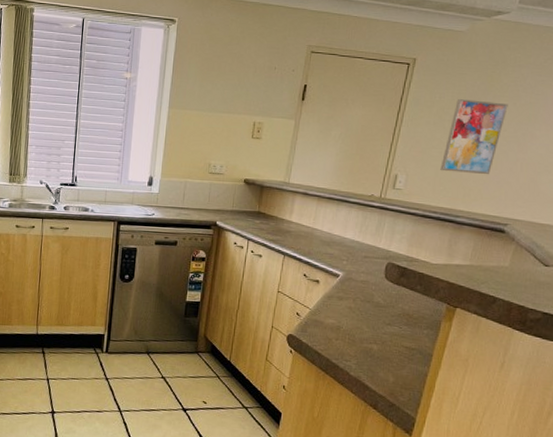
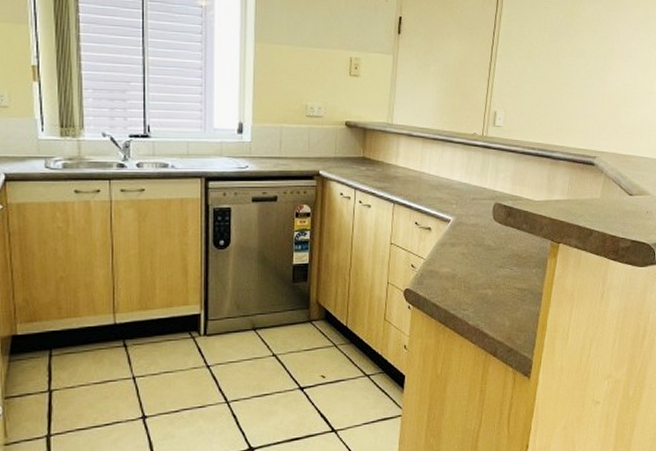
wall art: present [440,99,508,175] -> none [534,33,588,109]

